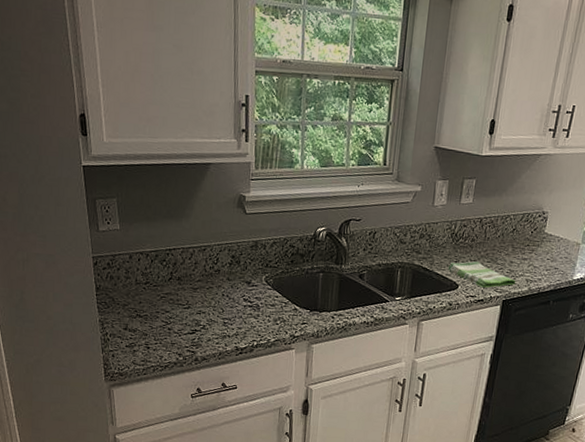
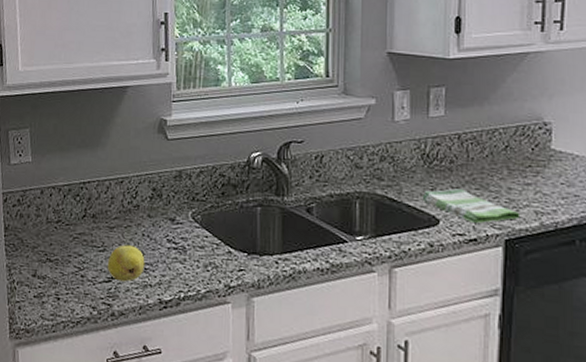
fruit: none [191,303,225,333] -> present [107,245,145,282]

